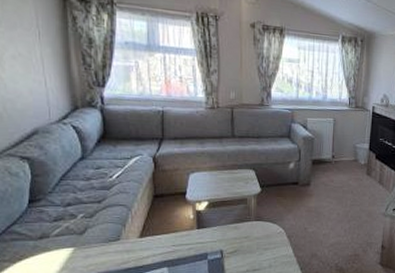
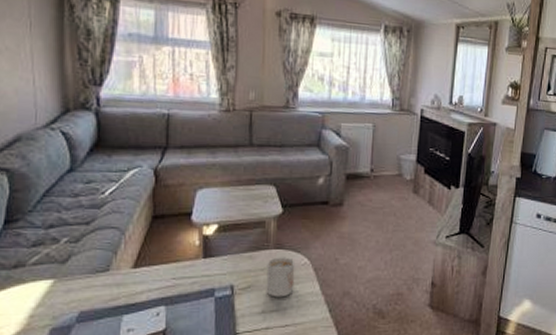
mug: none [249,227,273,259] -> present [266,257,296,297]

